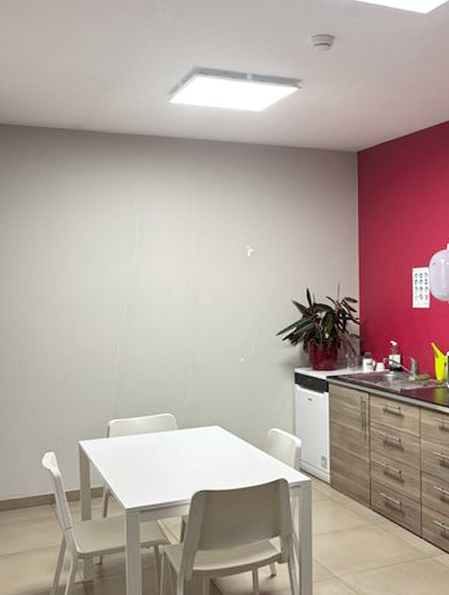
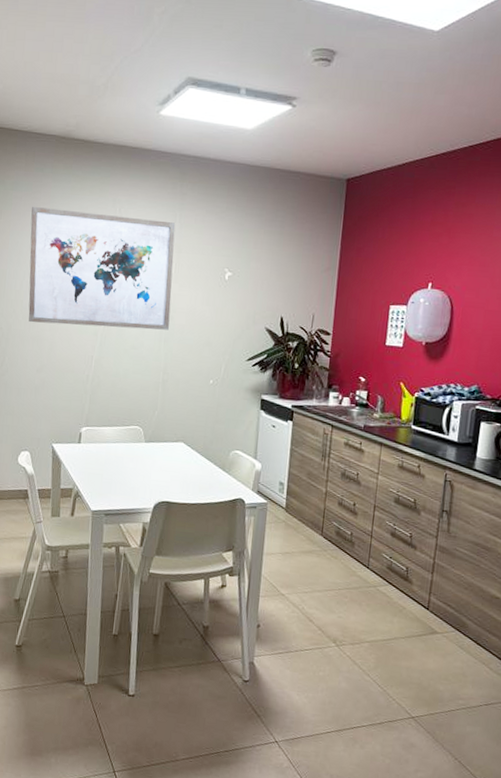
wall art: none [44,199,195,316] -> present [28,206,176,330]

